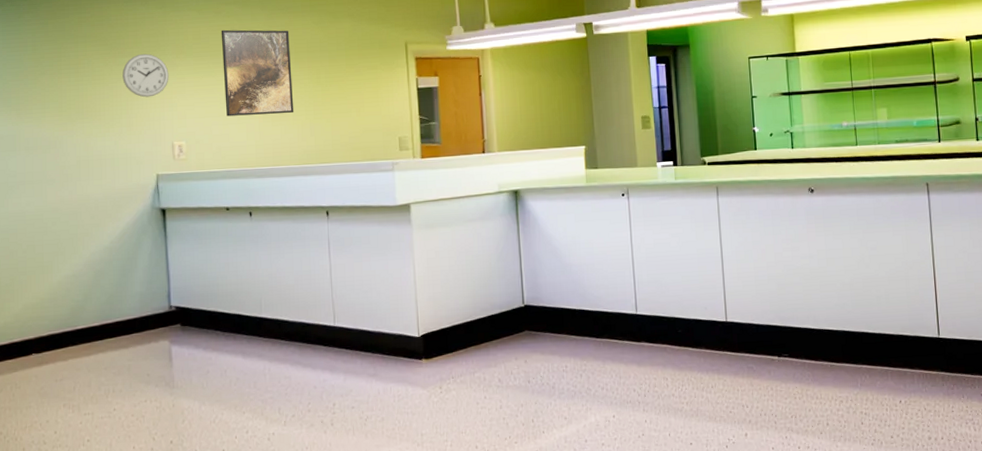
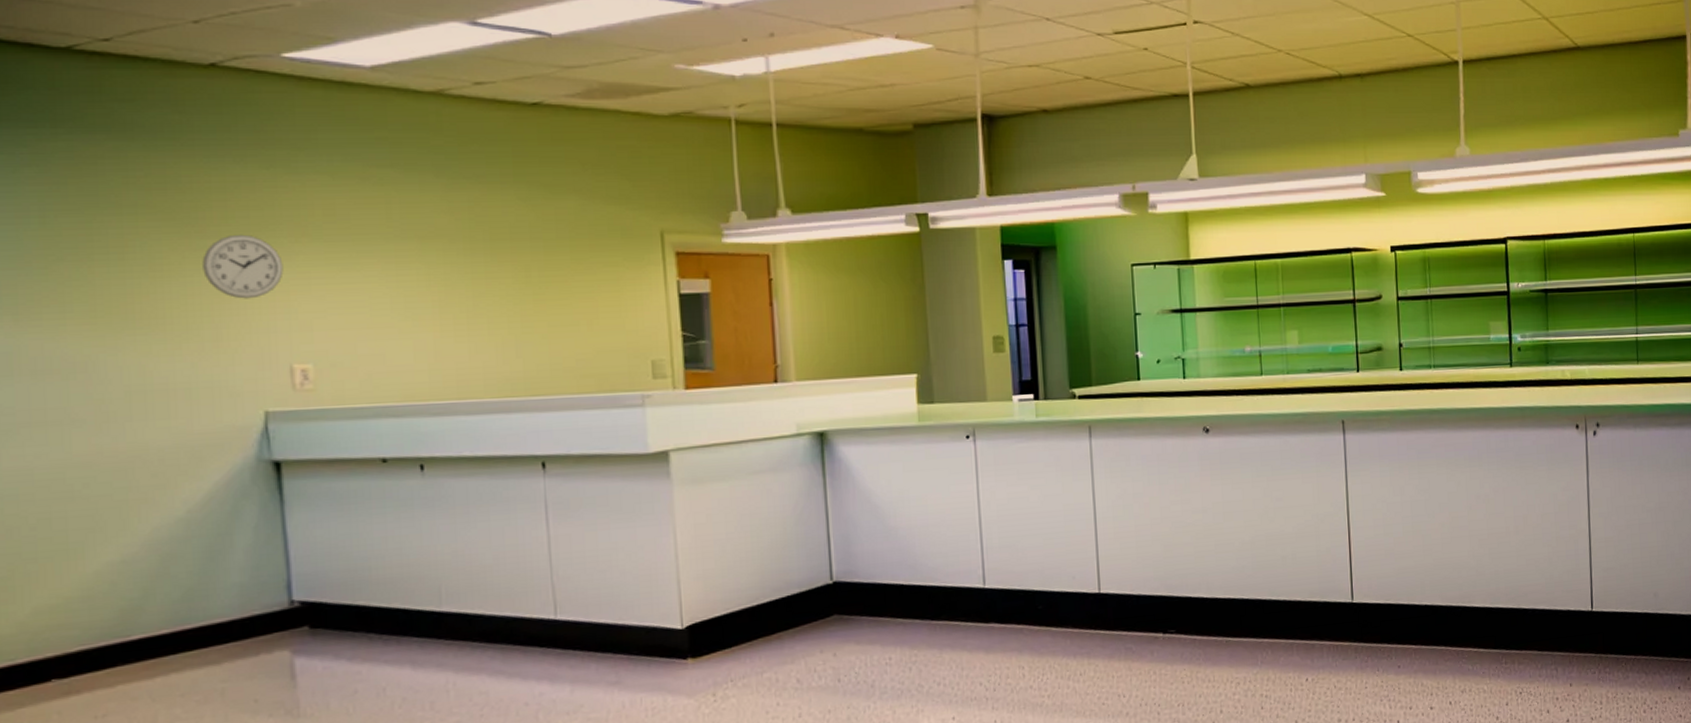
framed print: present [221,29,294,117] -> none [369,203,490,329]

